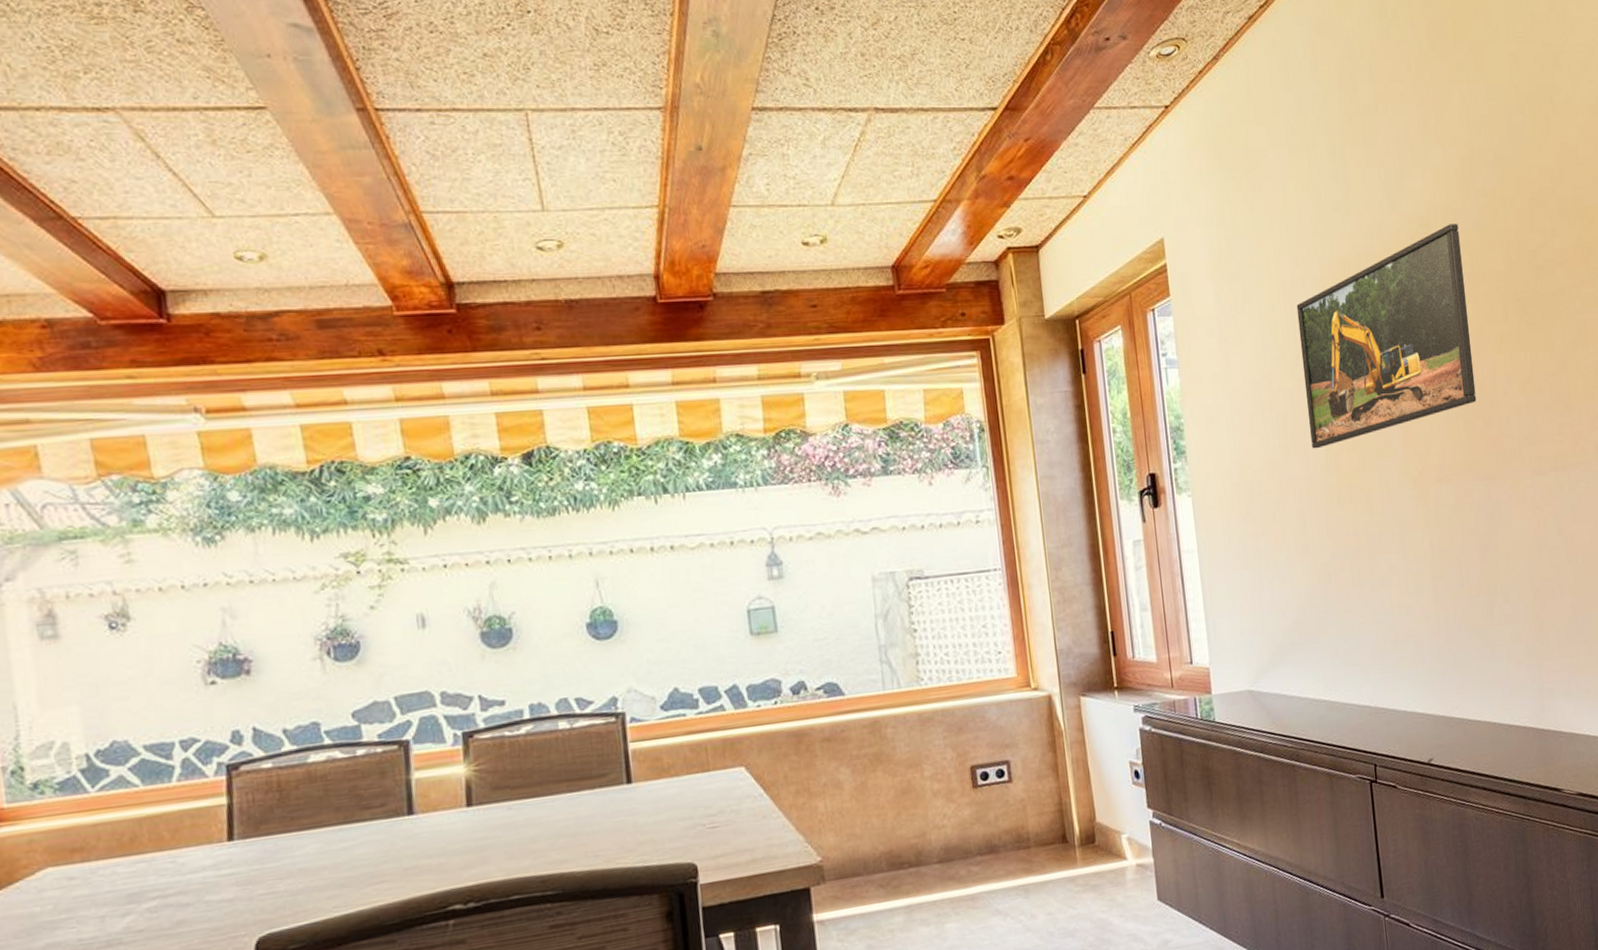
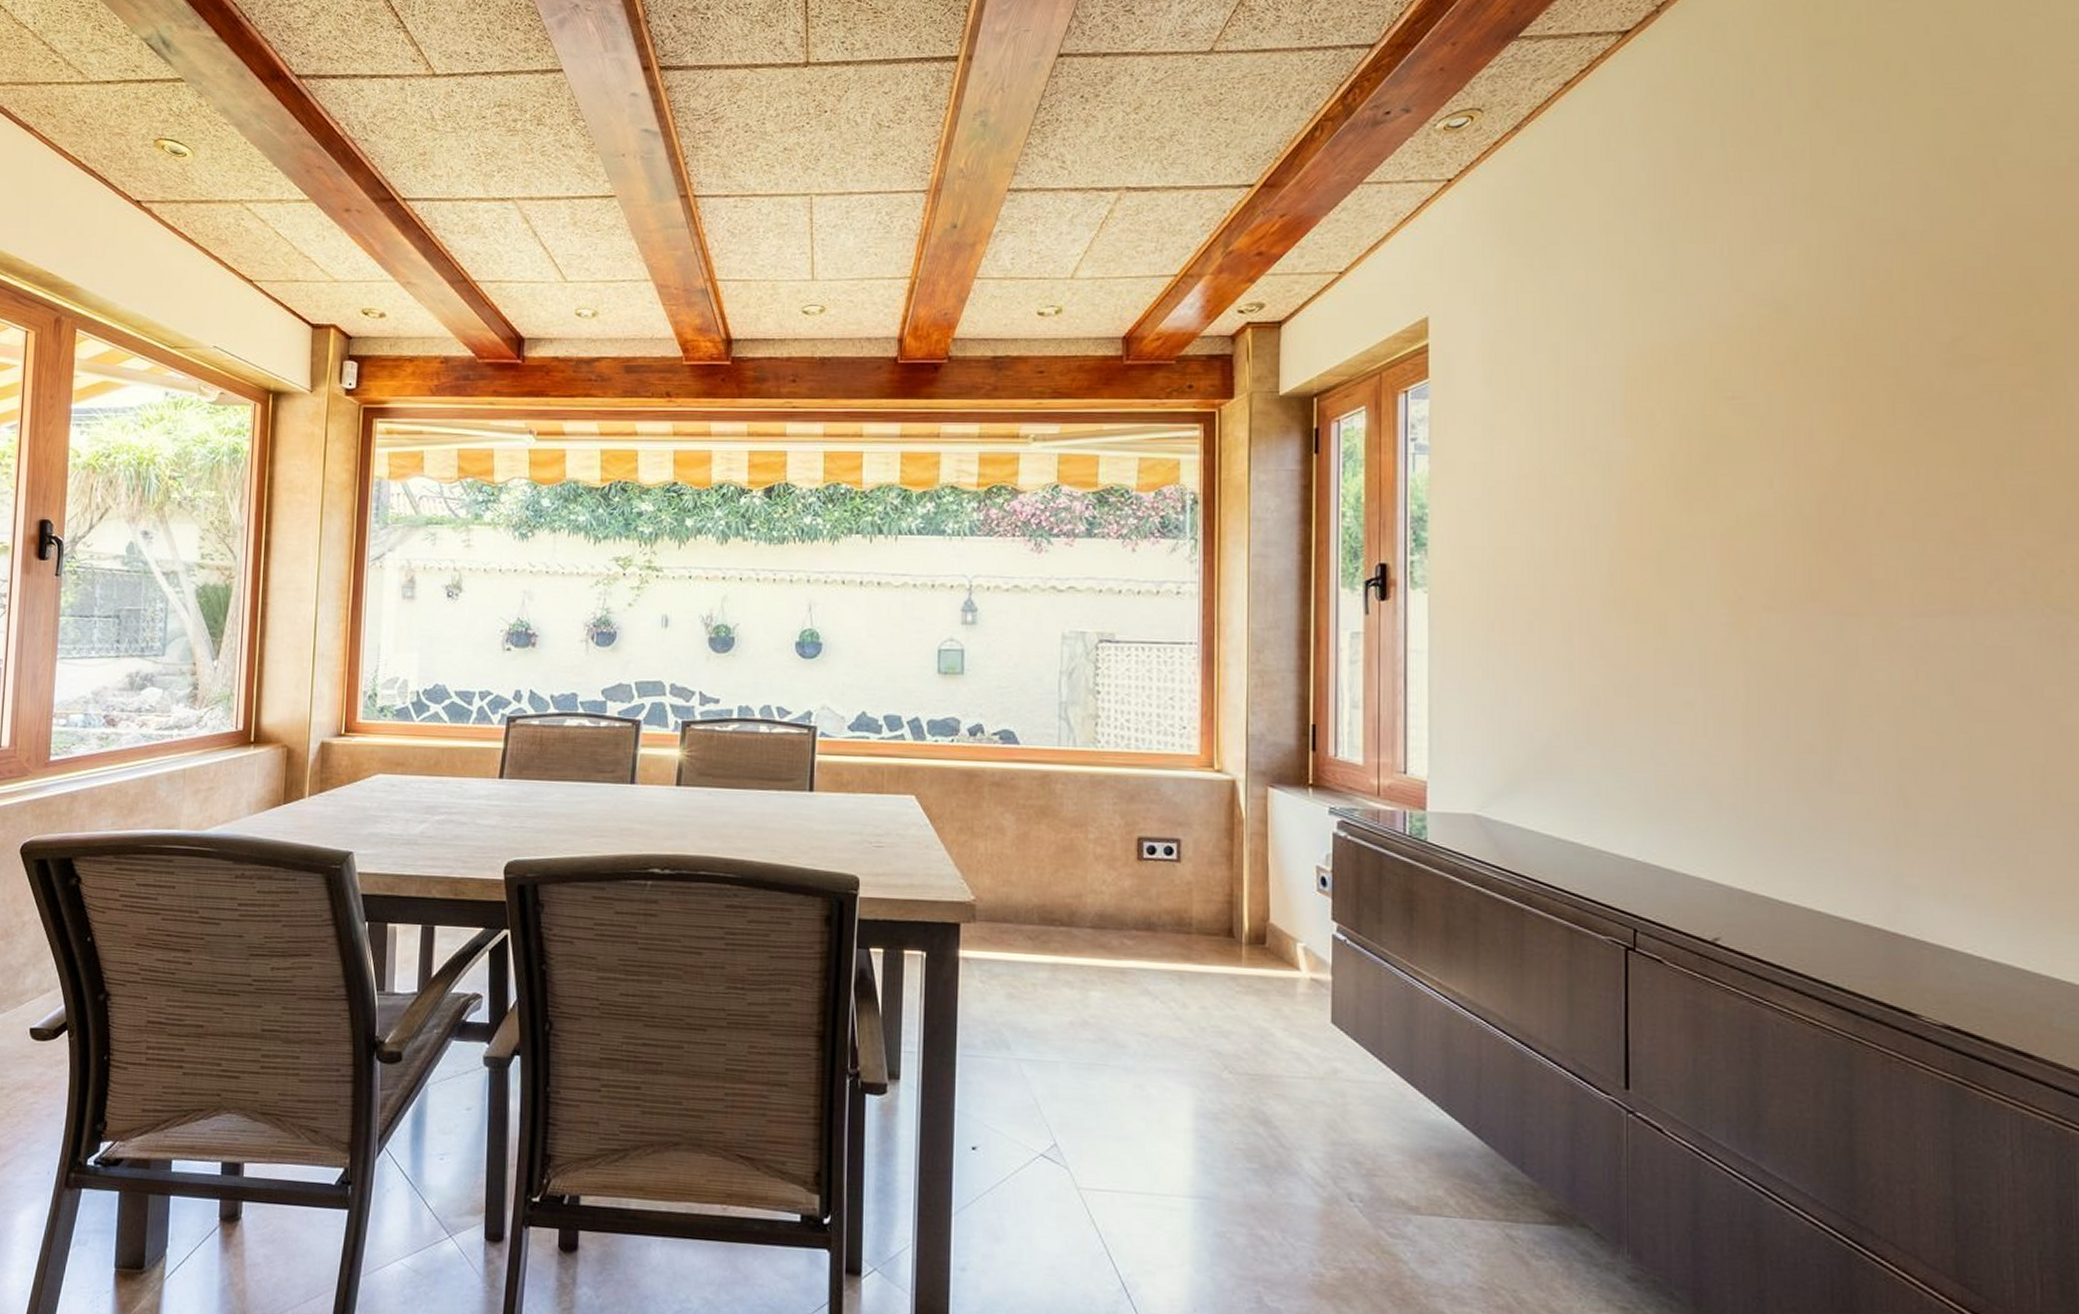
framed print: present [1296,224,1477,449] -> none [1589,309,1836,556]

